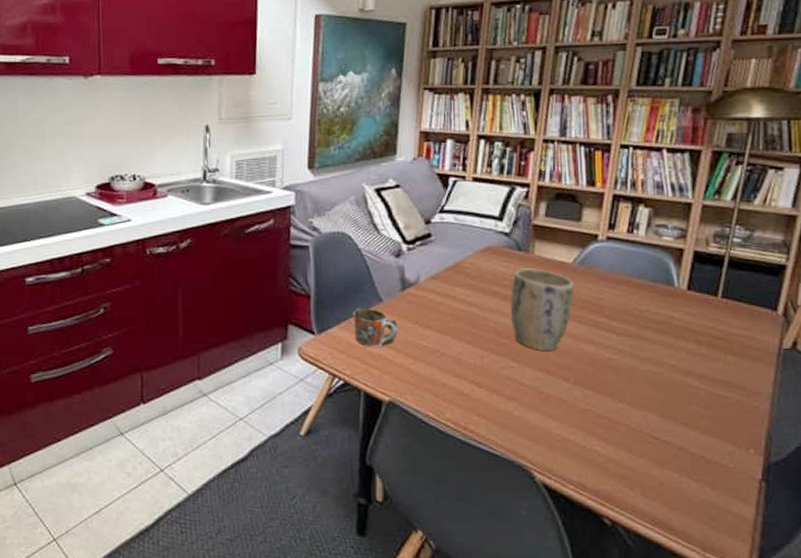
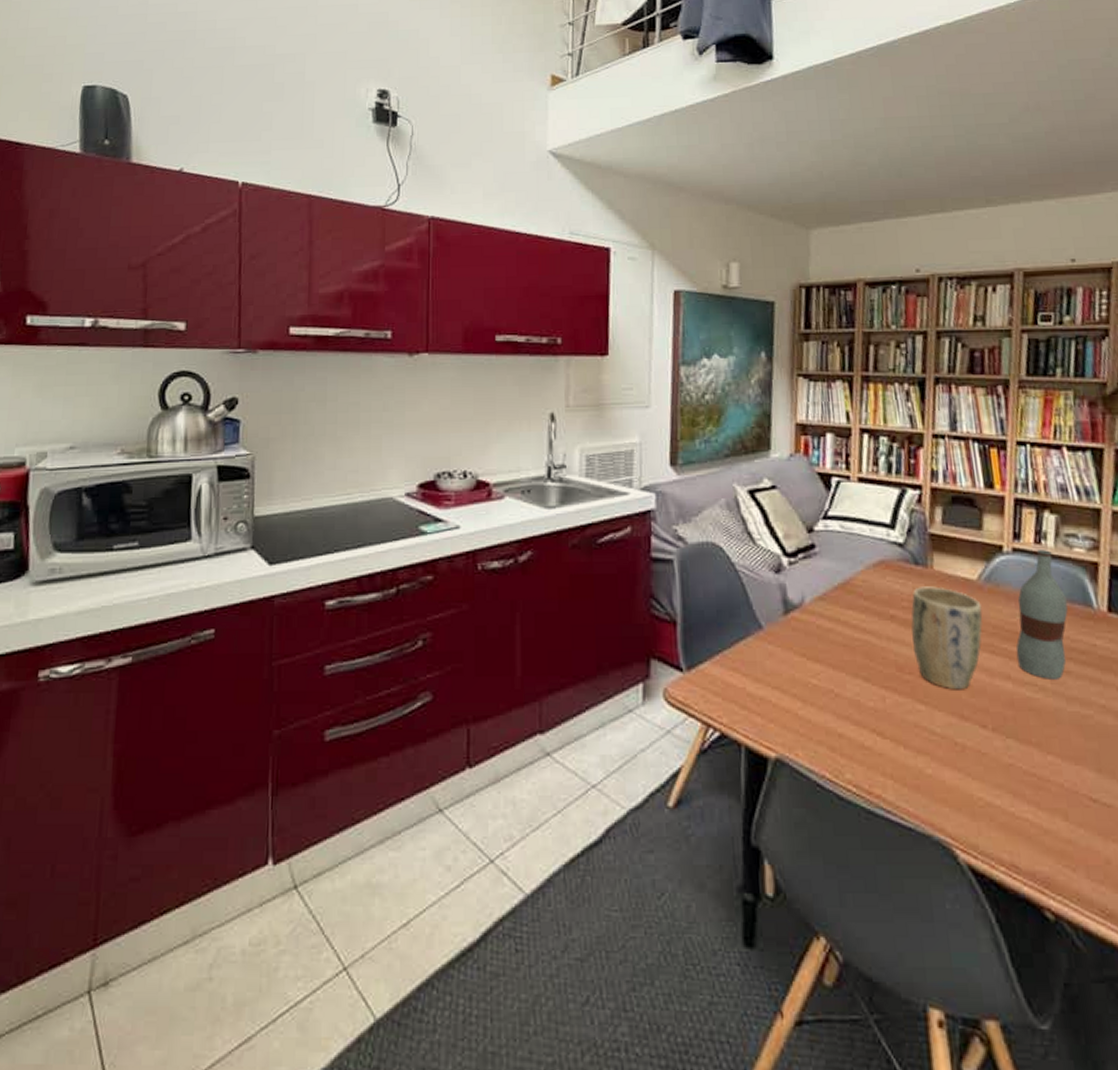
mug: present [353,308,399,348] -> none [727,637,783,689]
bottle: none [601,237,651,344] -> present [1015,548,1068,679]

